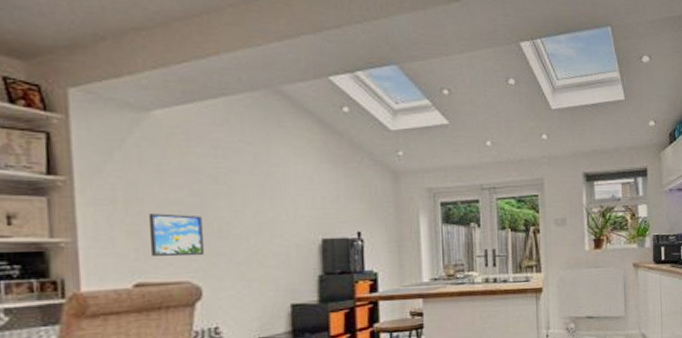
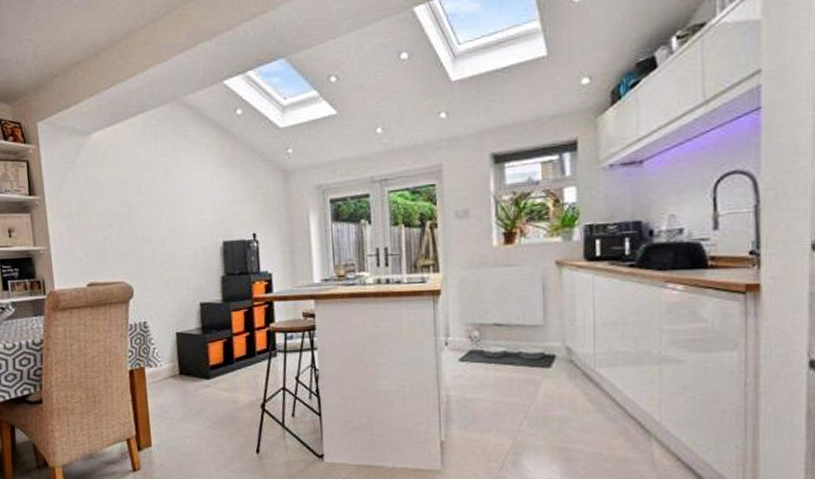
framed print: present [148,213,205,257] -> none [93,223,134,261]

